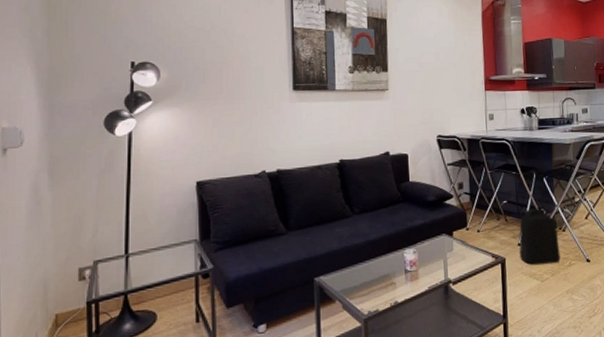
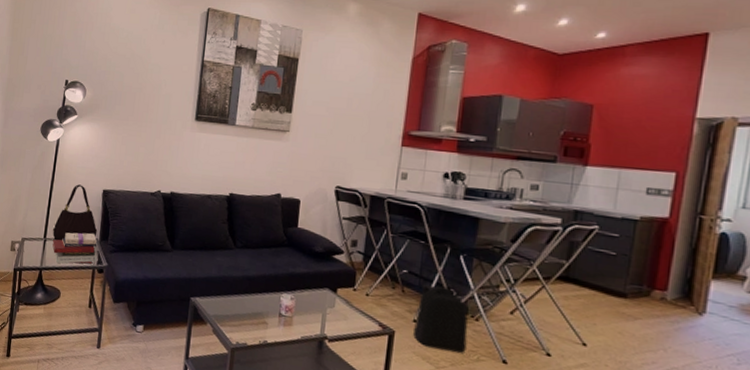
handbag: none [135,181,196,254] -> present [52,184,98,241]
books: none [137,234,199,280] -> present [52,232,97,264]

